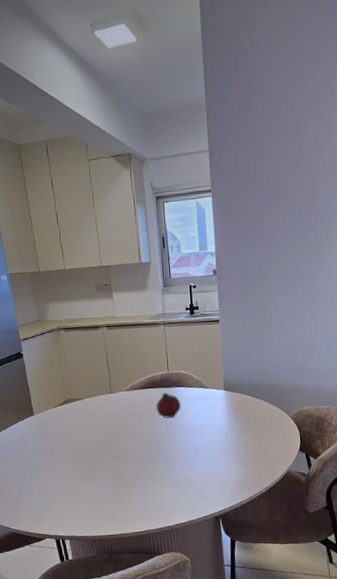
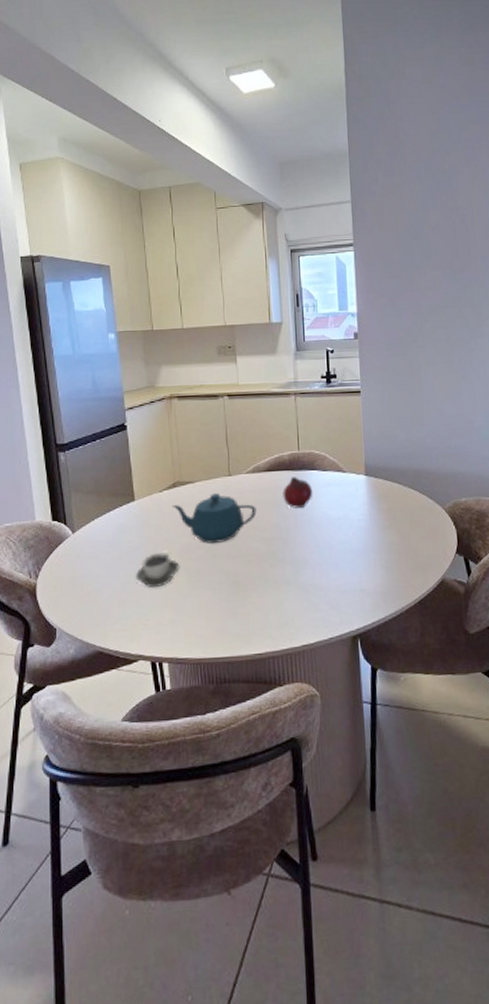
cup: none [39,456,74,484] -> present [136,553,180,588]
teapot: none [64,407,135,448] -> present [171,493,257,543]

